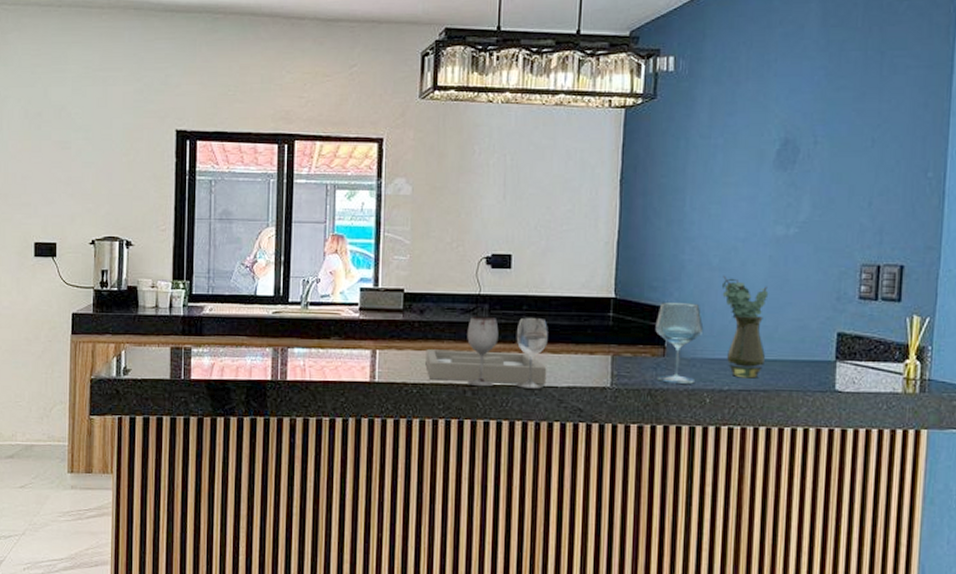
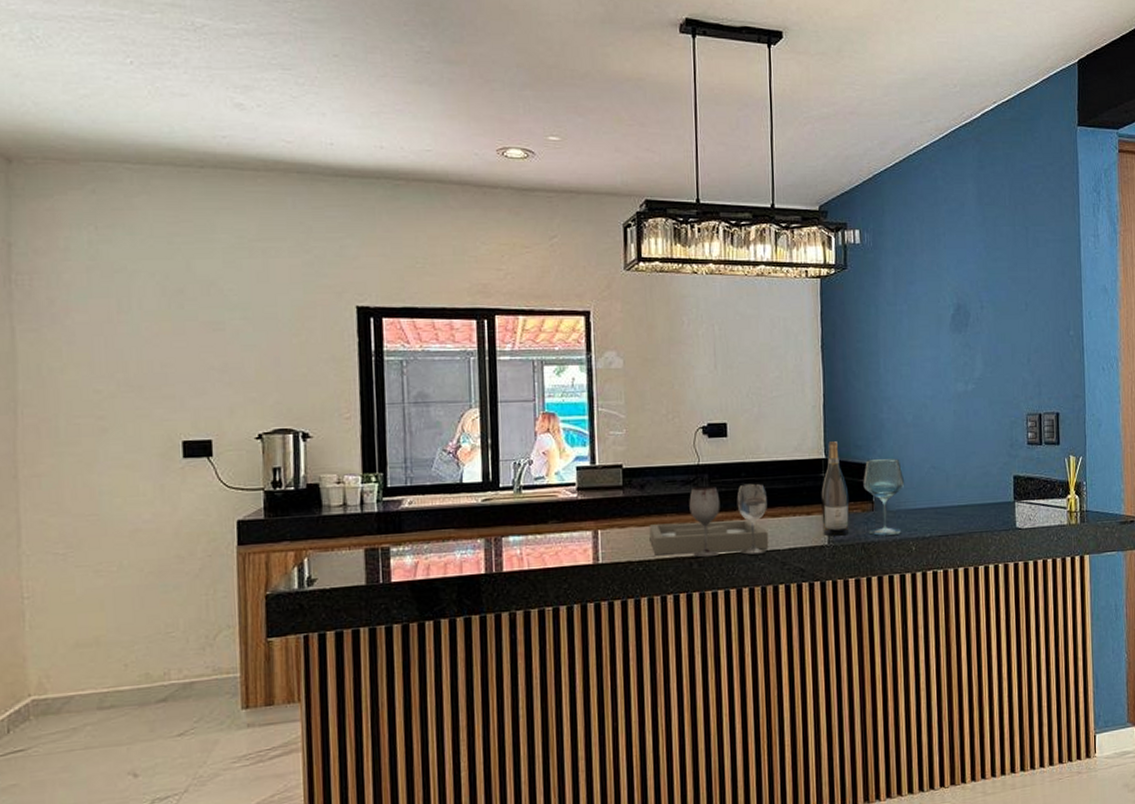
wine bottle: none [606,280,638,379] -> present [821,441,849,536]
vase: present [722,275,769,379] -> none [917,430,959,525]

